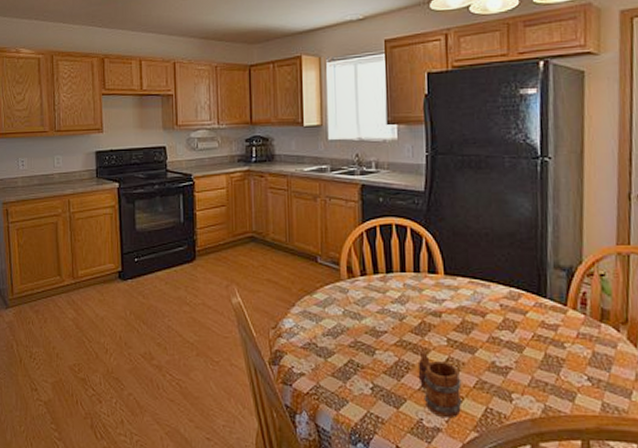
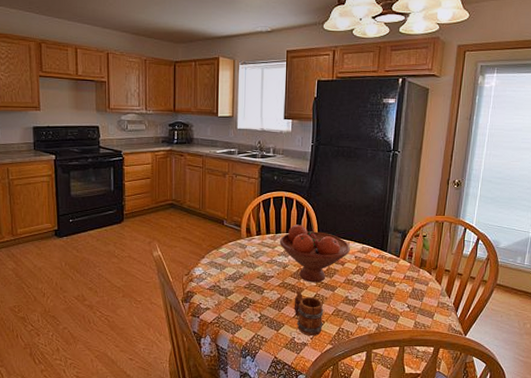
fruit bowl: none [392,260,493,341] -> present [280,224,351,283]

